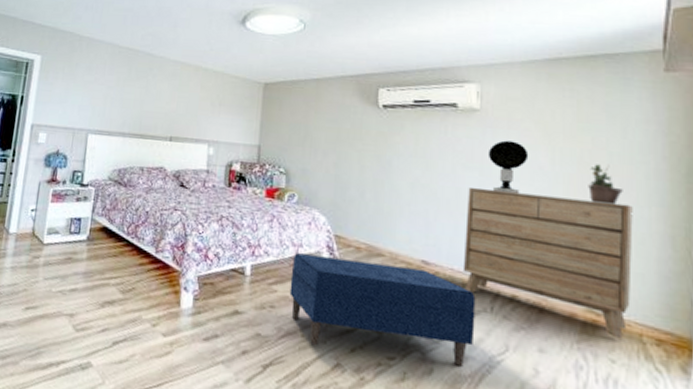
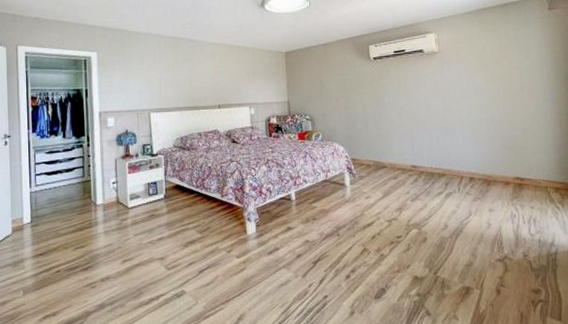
bench: present [289,253,476,367] -> none [324,172,450,240]
dresser: present [462,187,633,339] -> none [436,104,540,193]
table lamp: present [487,140,529,195] -> none [446,71,472,109]
potted plant: present [588,164,623,205] -> none [509,79,530,106]

